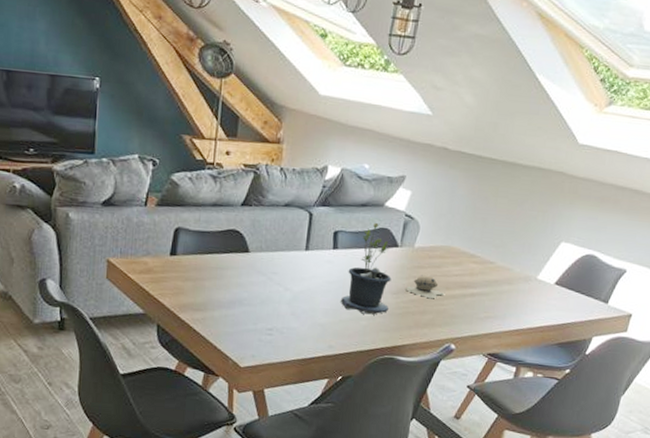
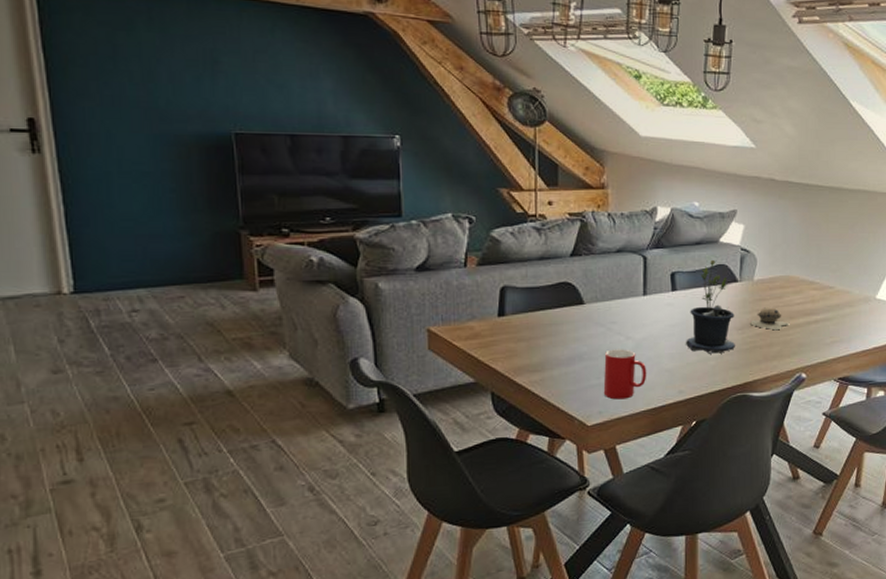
cup: none [258,298,301,347] -> present [603,349,647,400]

